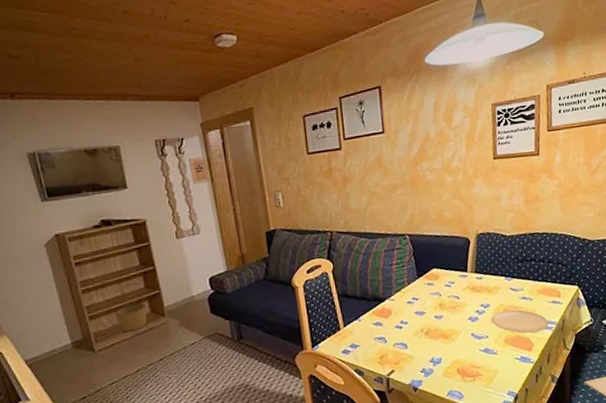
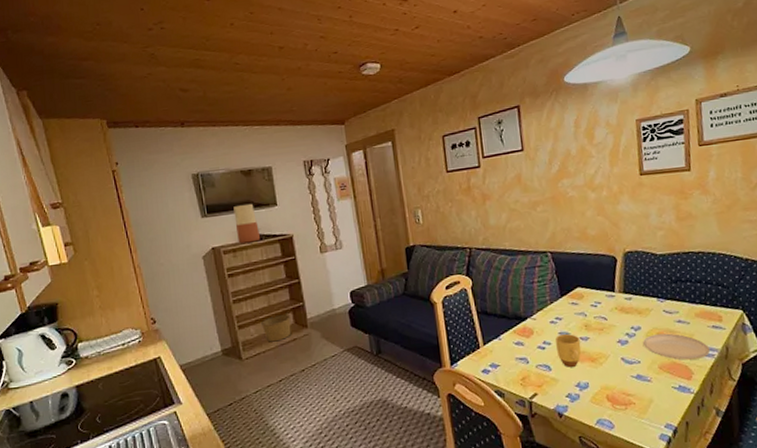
vase: none [78,186,111,230] -> present [233,203,261,244]
mug: none [412,312,436,345] -> present [555,333,581,368]

